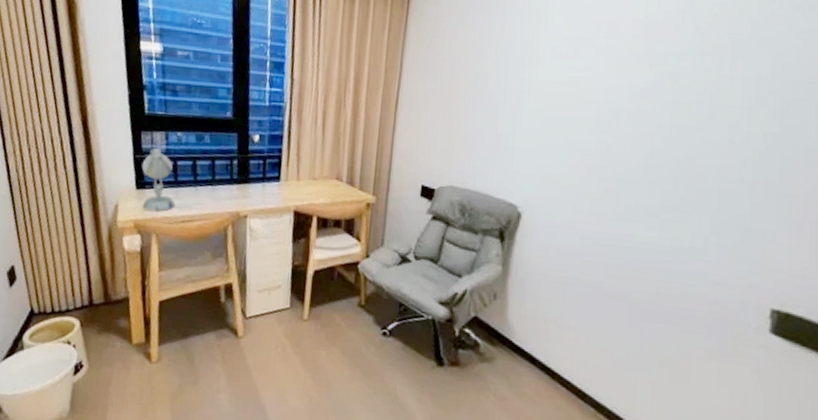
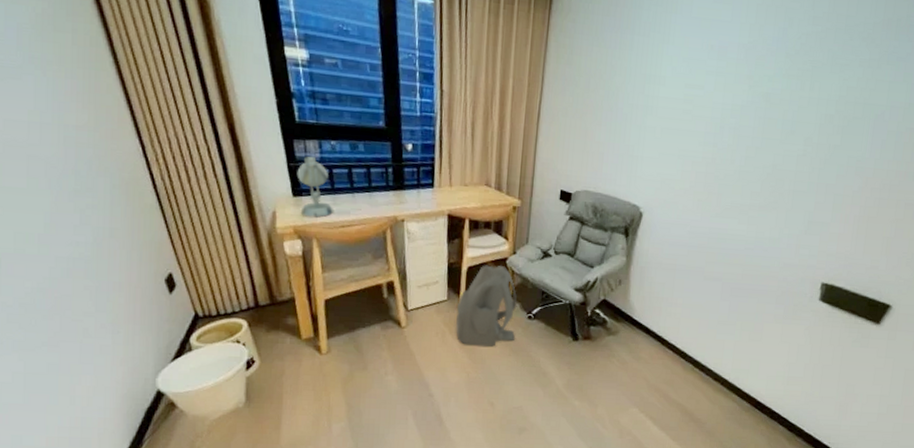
backpack: none [298,269,370,367] -> present [456,265,517,347]

